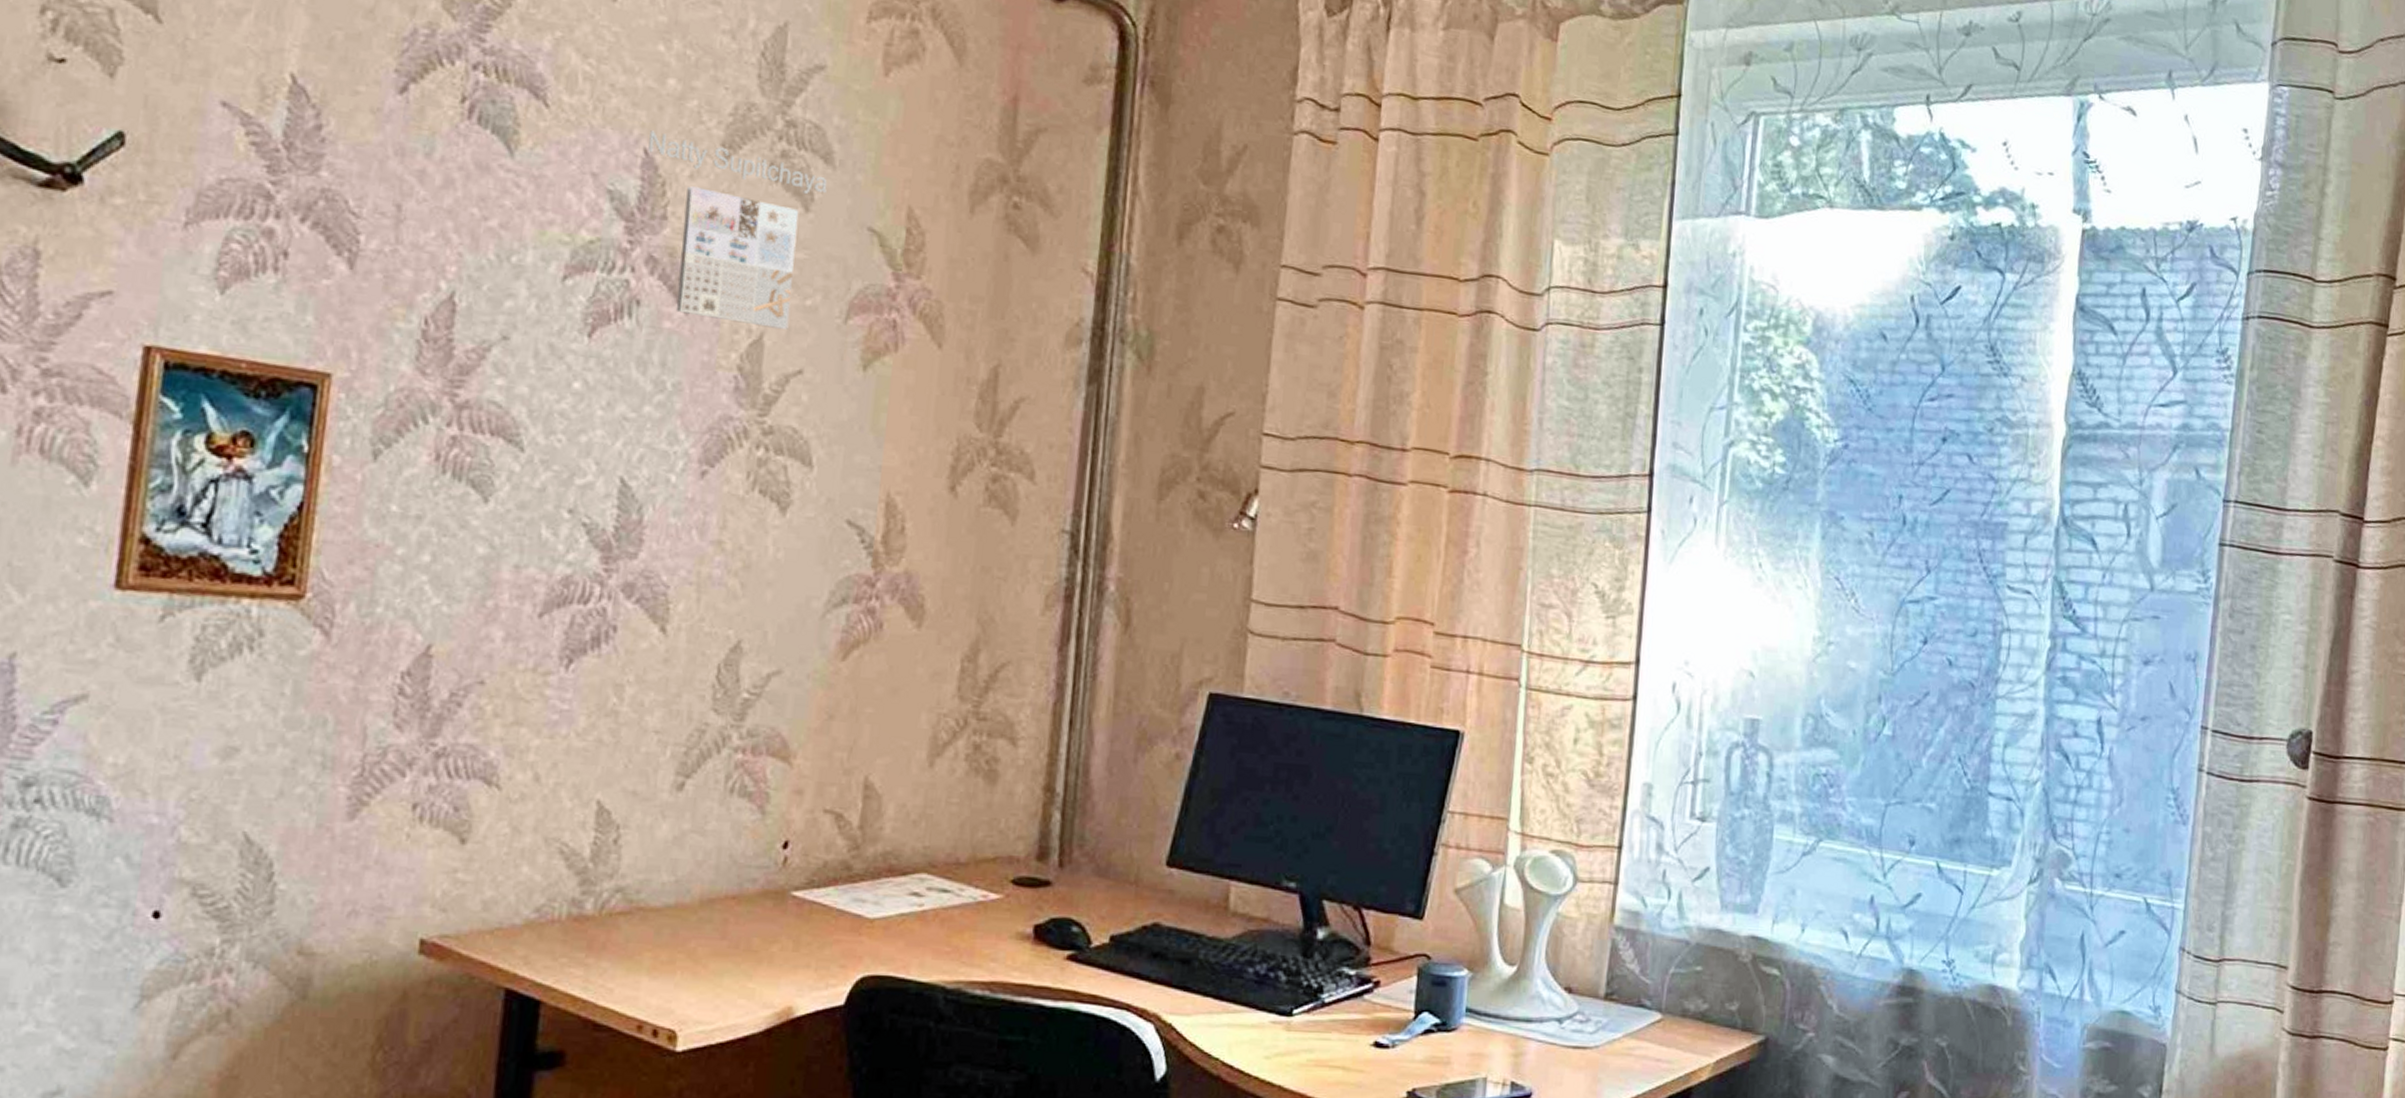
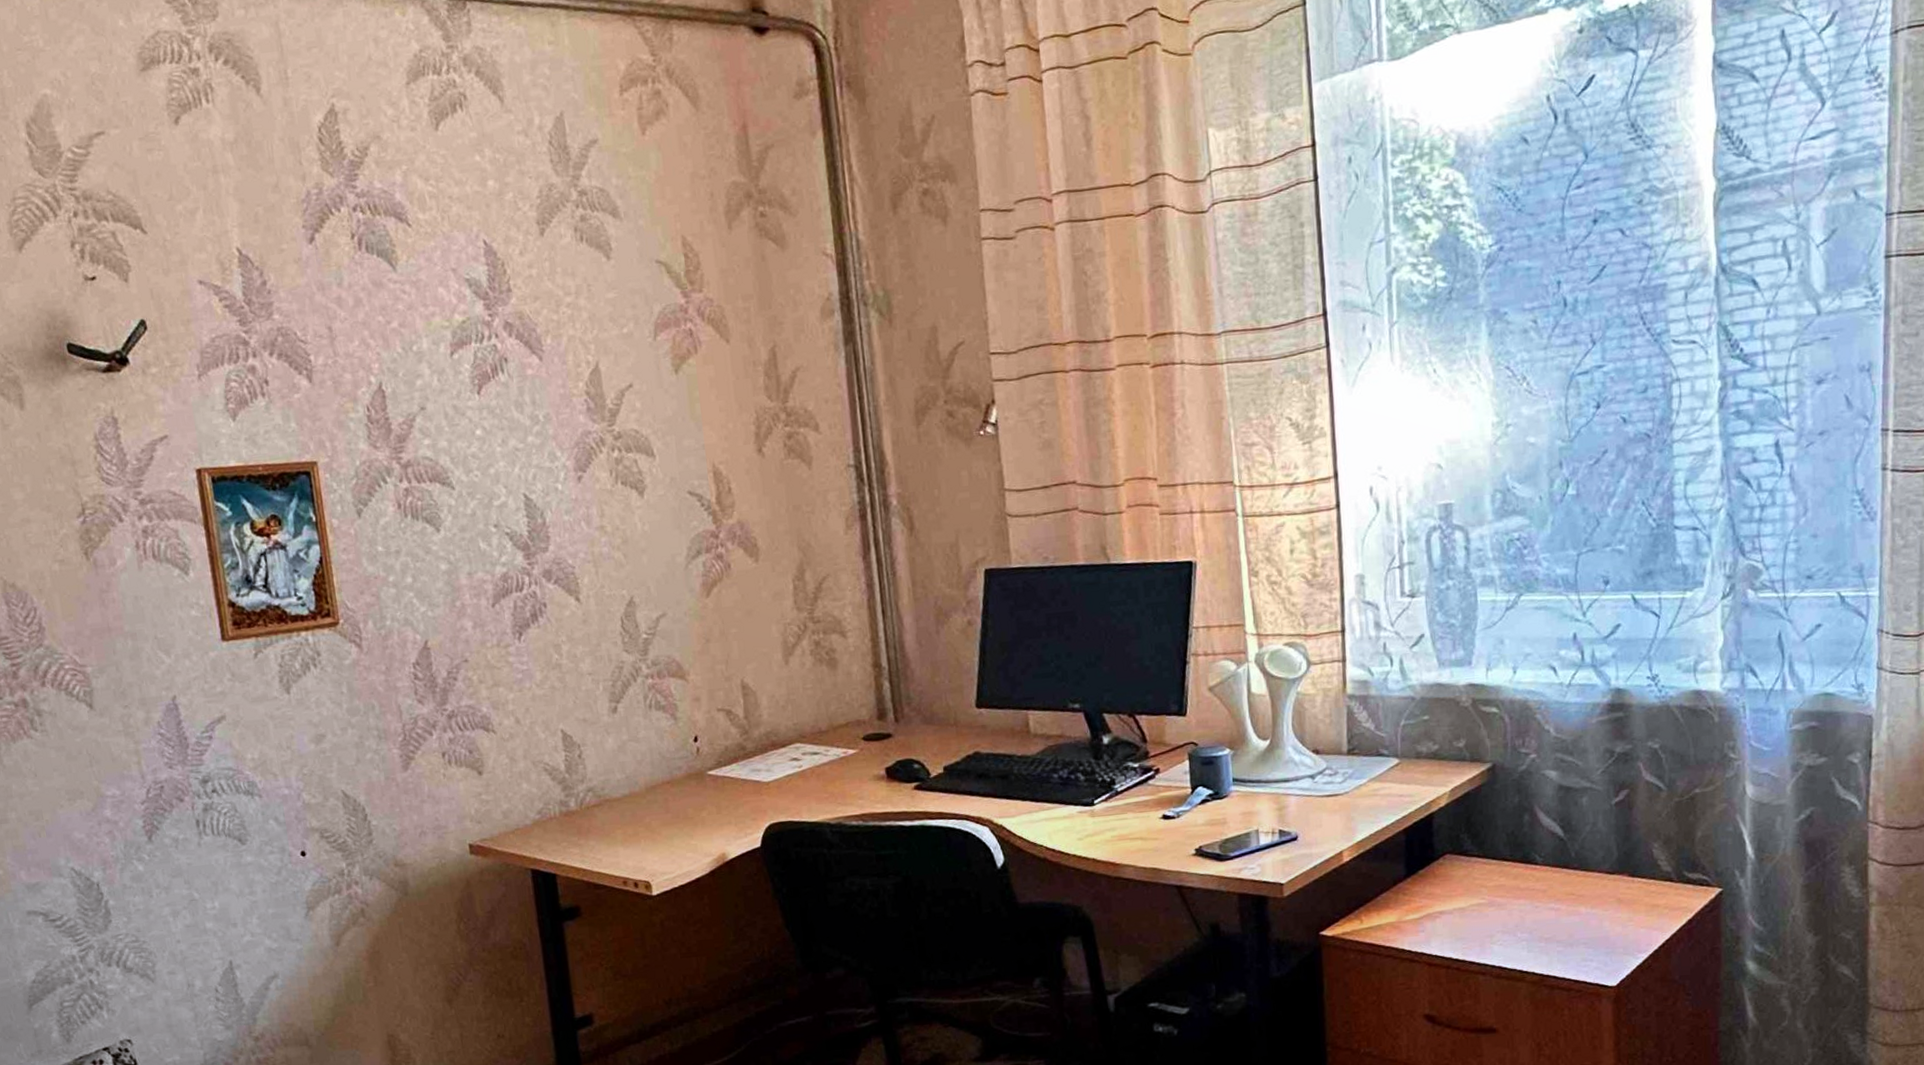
calendar: present [648,130,828,329] -> none [485,224,619,361]

